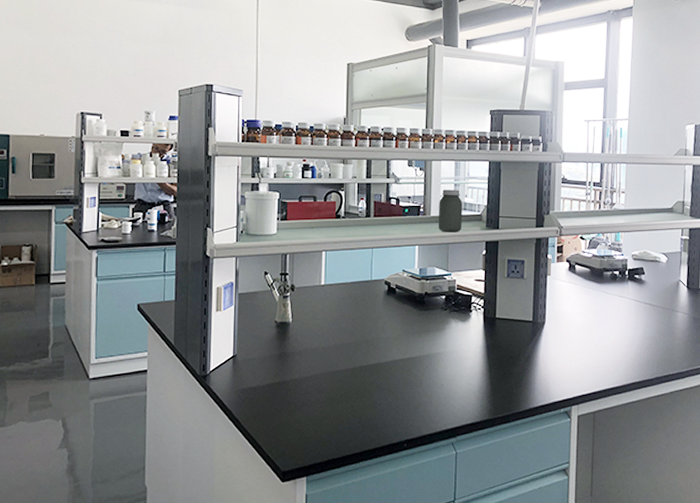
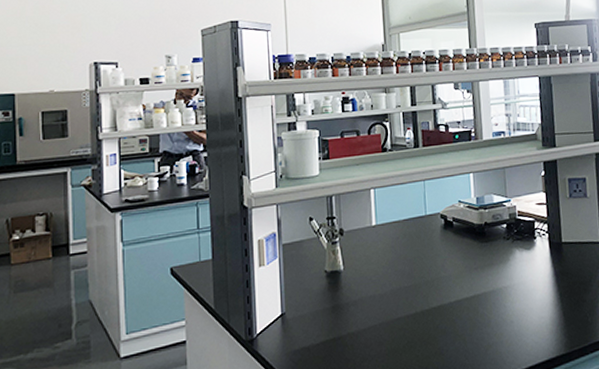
jar: present [438,189,462,232] -> none [490,109,517,156]

